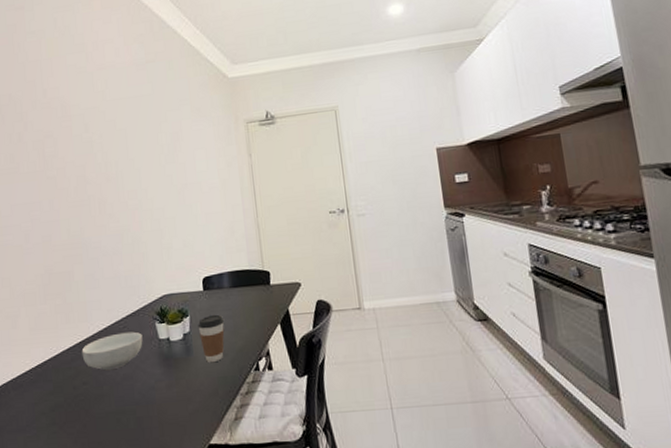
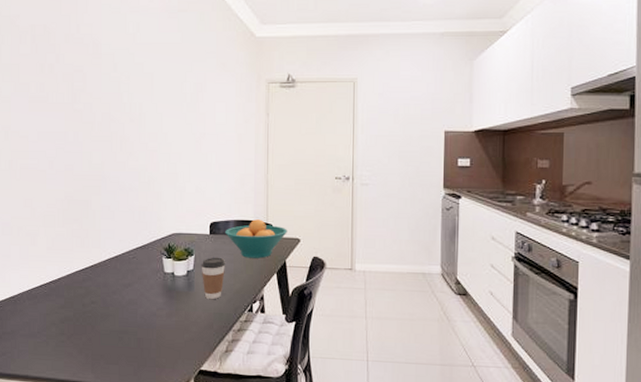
cereal bowl: present [81,331,143,371] -> none [93,262,150,294]
fruit bowl: none [220,267,286,311] -> present [225,219,287,259]

